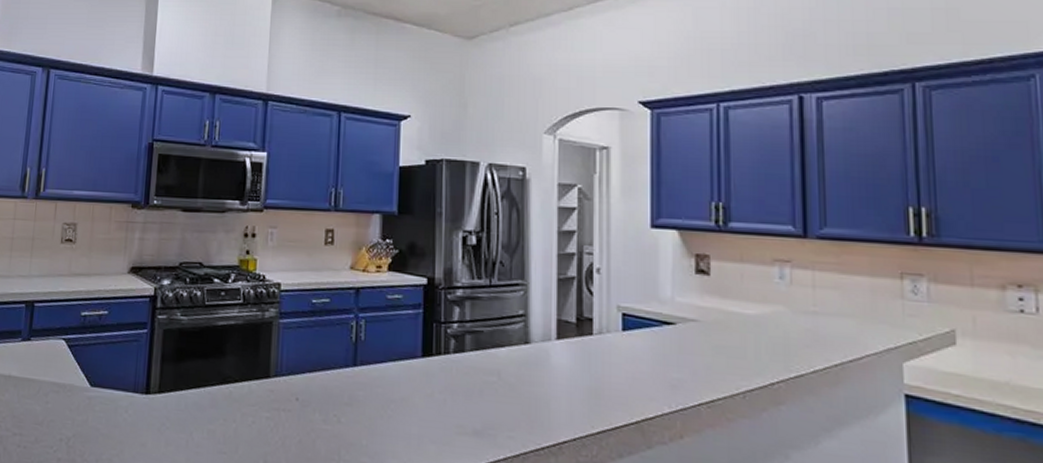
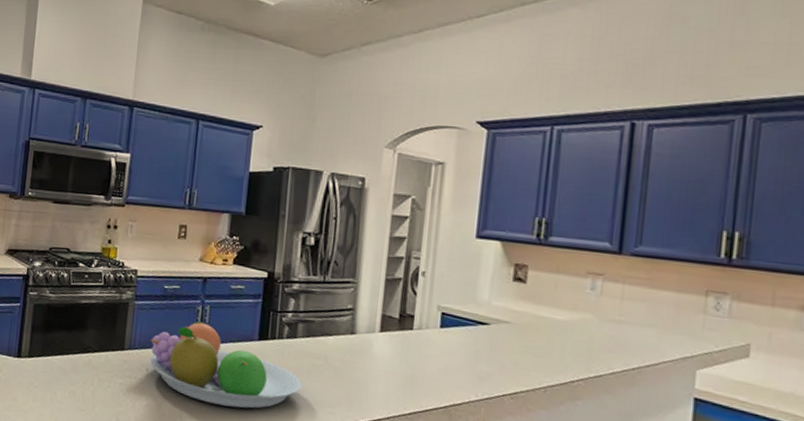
fruit bowl: none [299,338,476,439] -> present [150,321,303,409]

